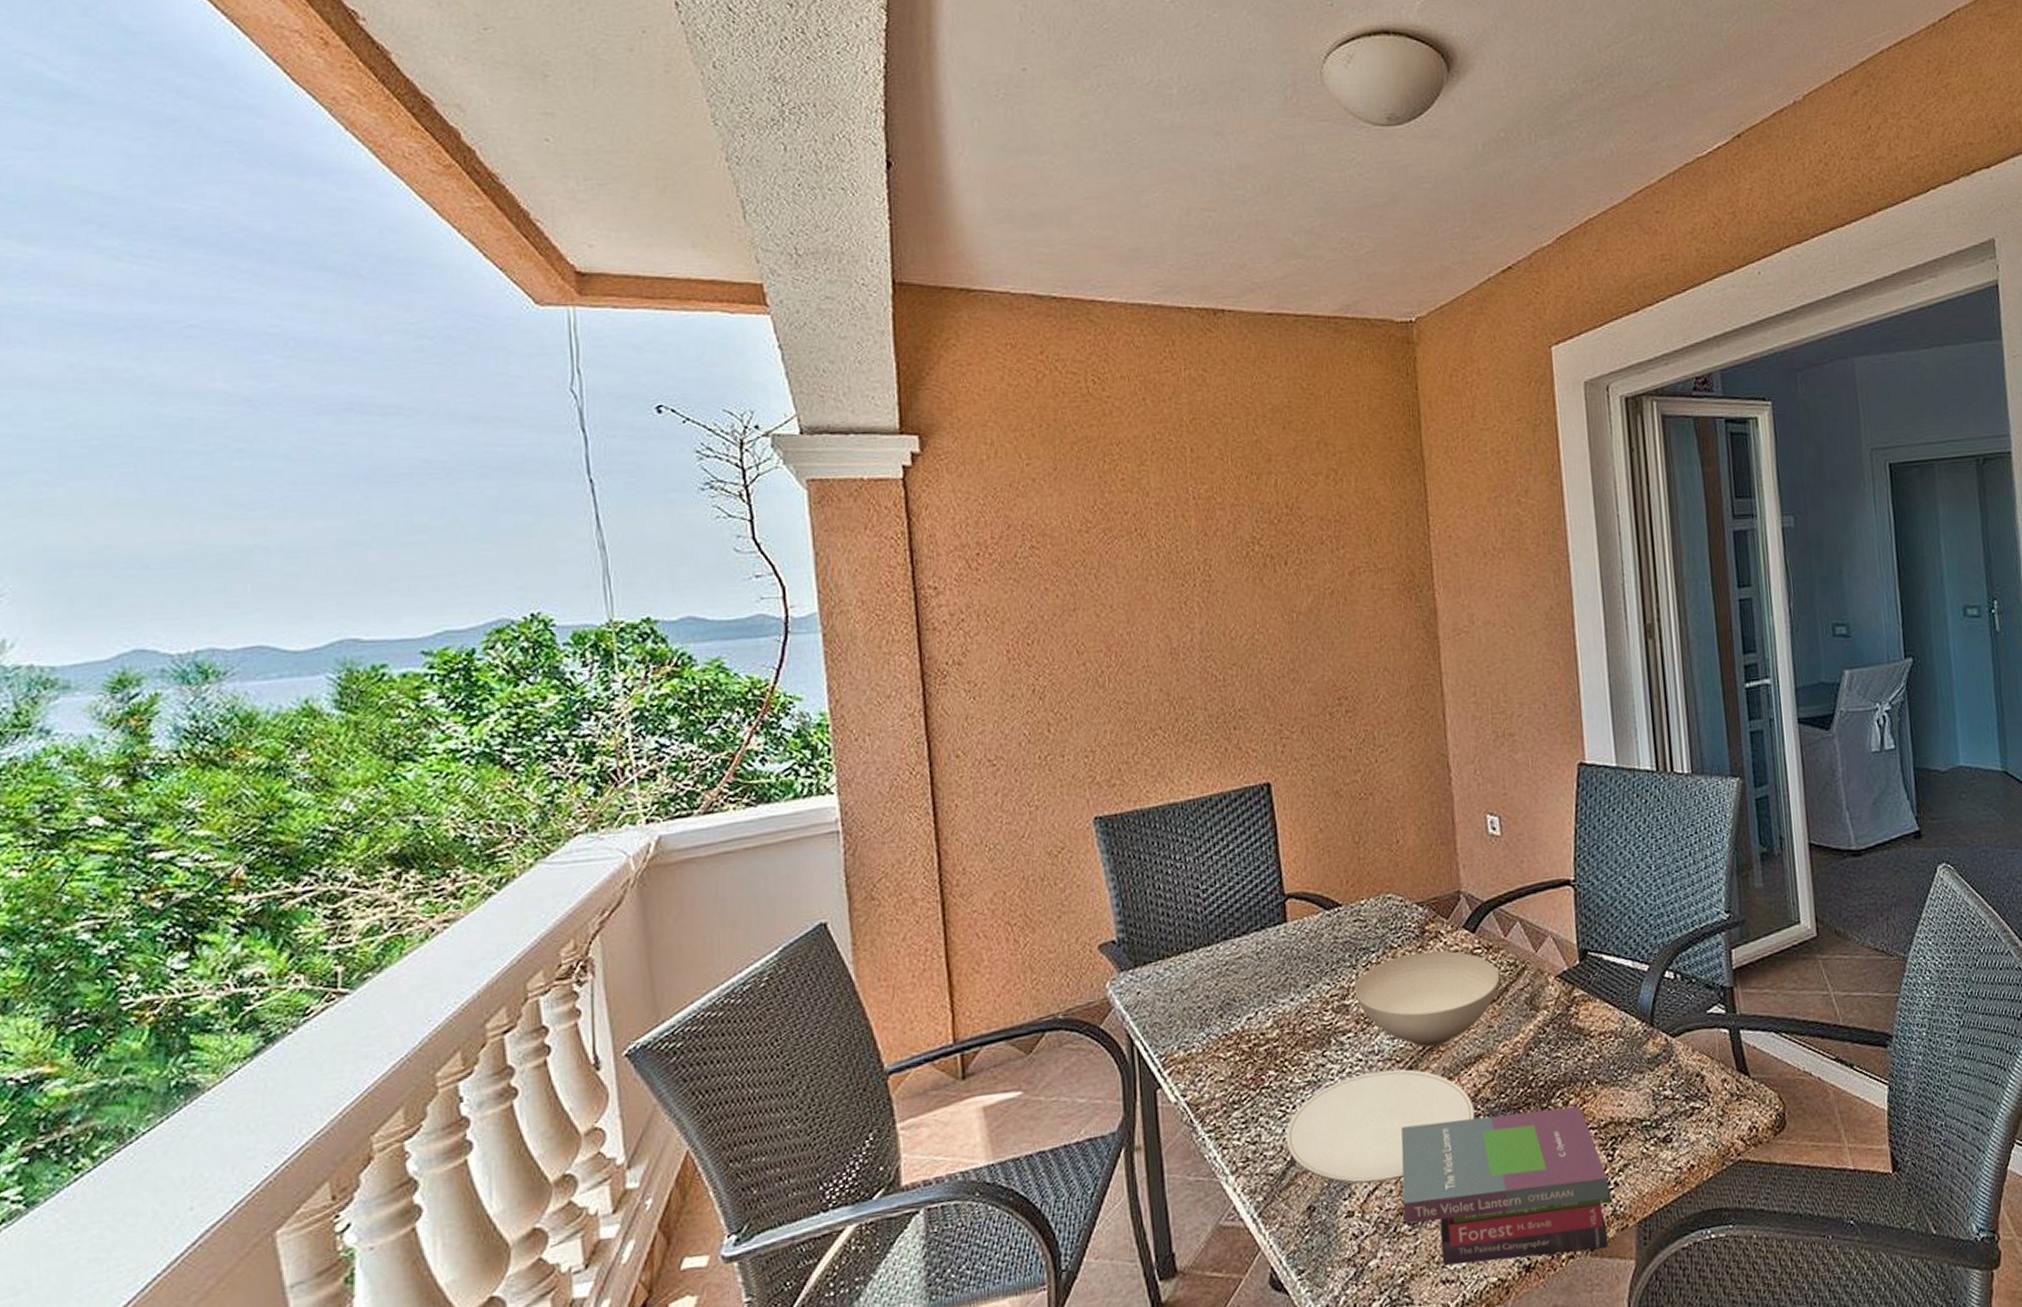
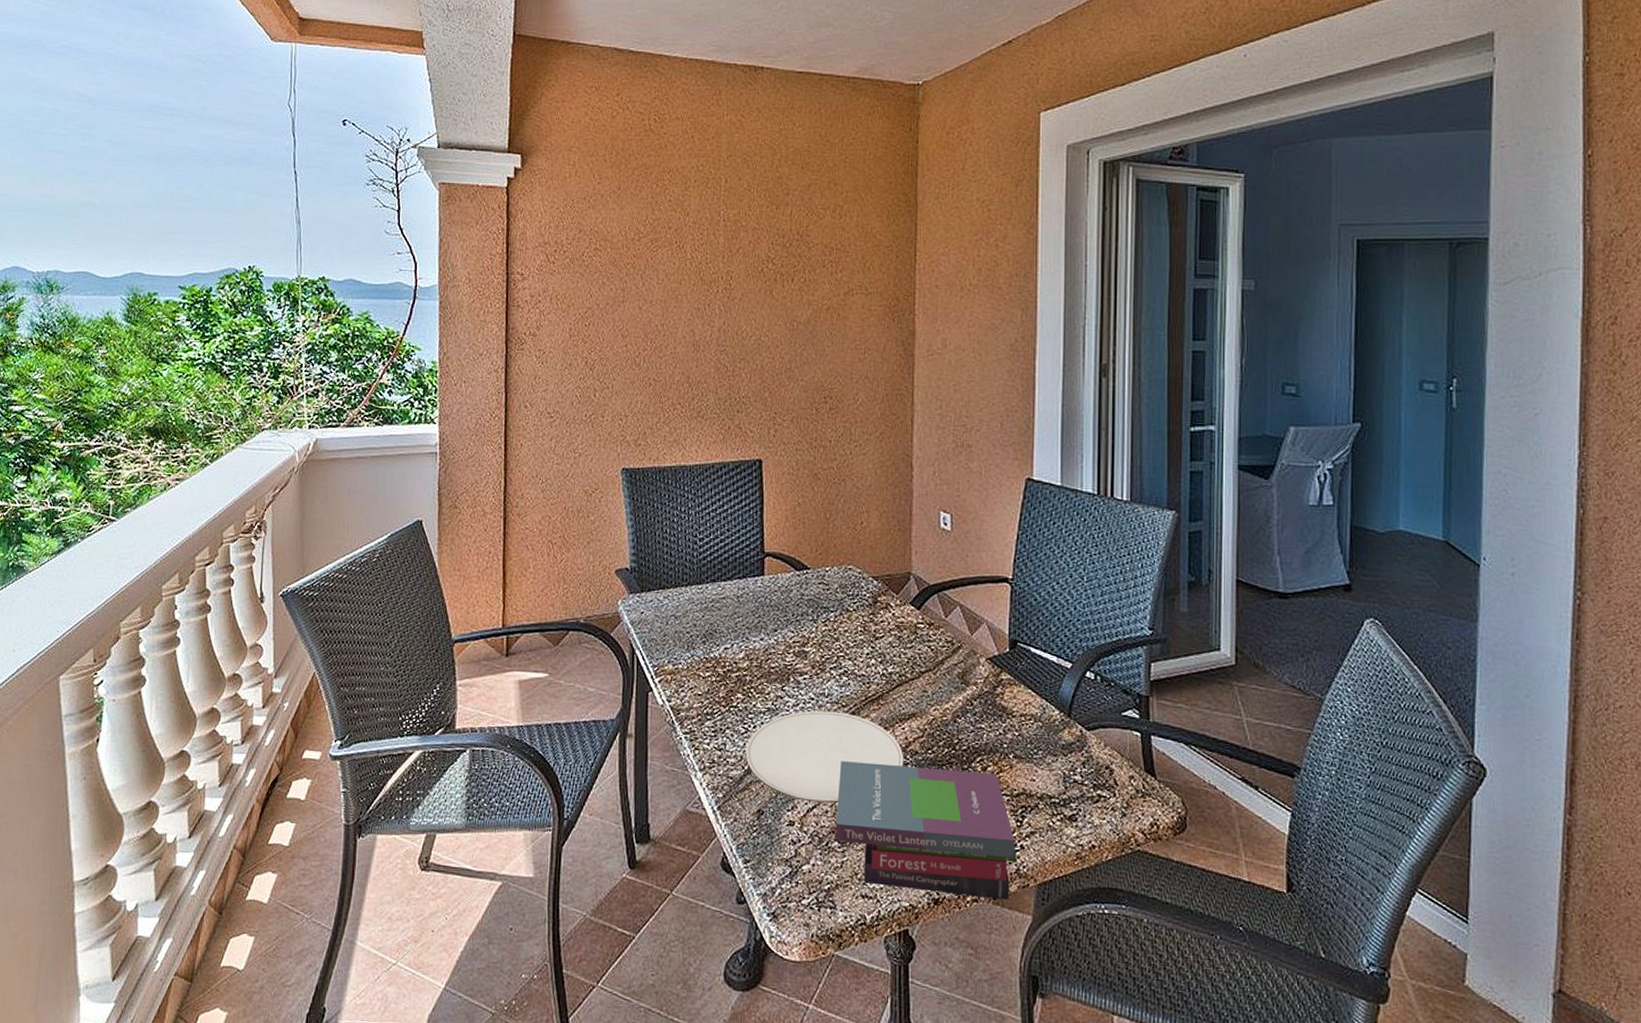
bowl: present [1354,951,1500,1048] -> none [813,618,938,700]

